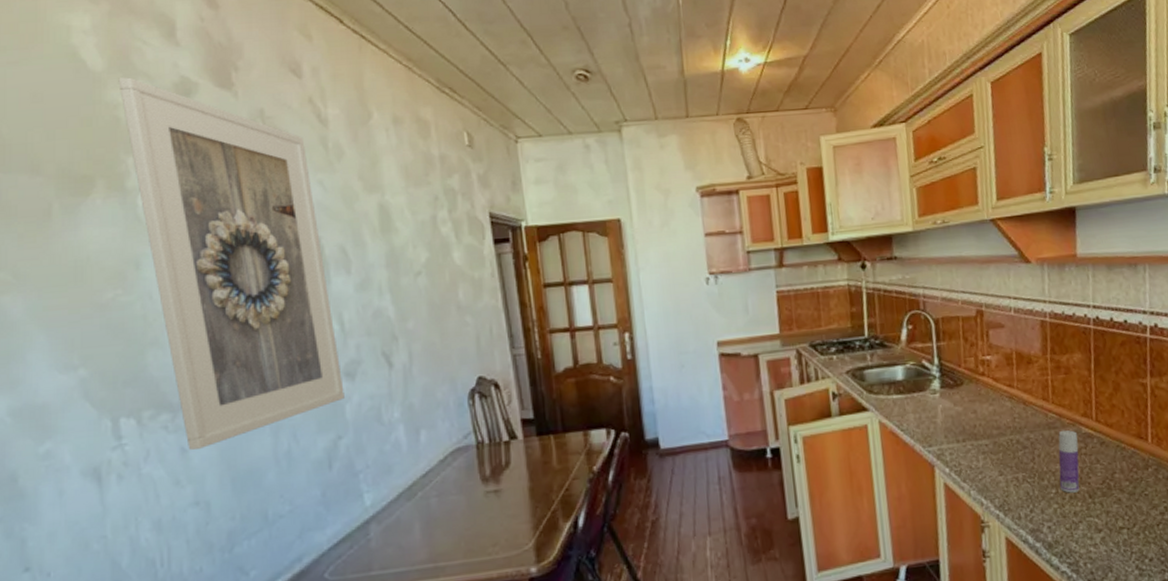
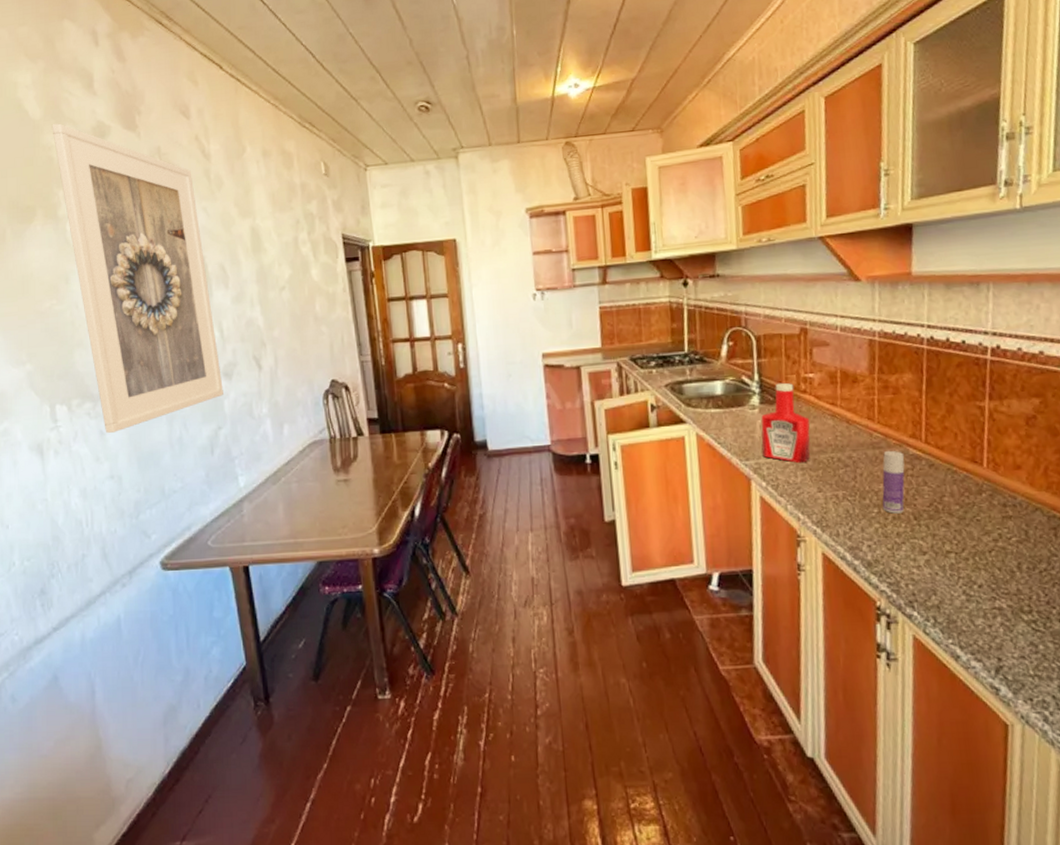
ketchup bottle: none [942,365,991,448] -> present [761,382,811,464]

